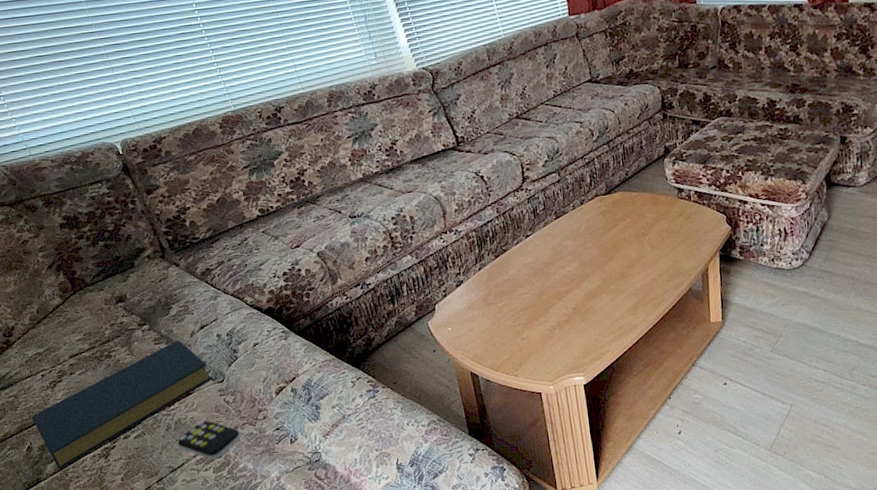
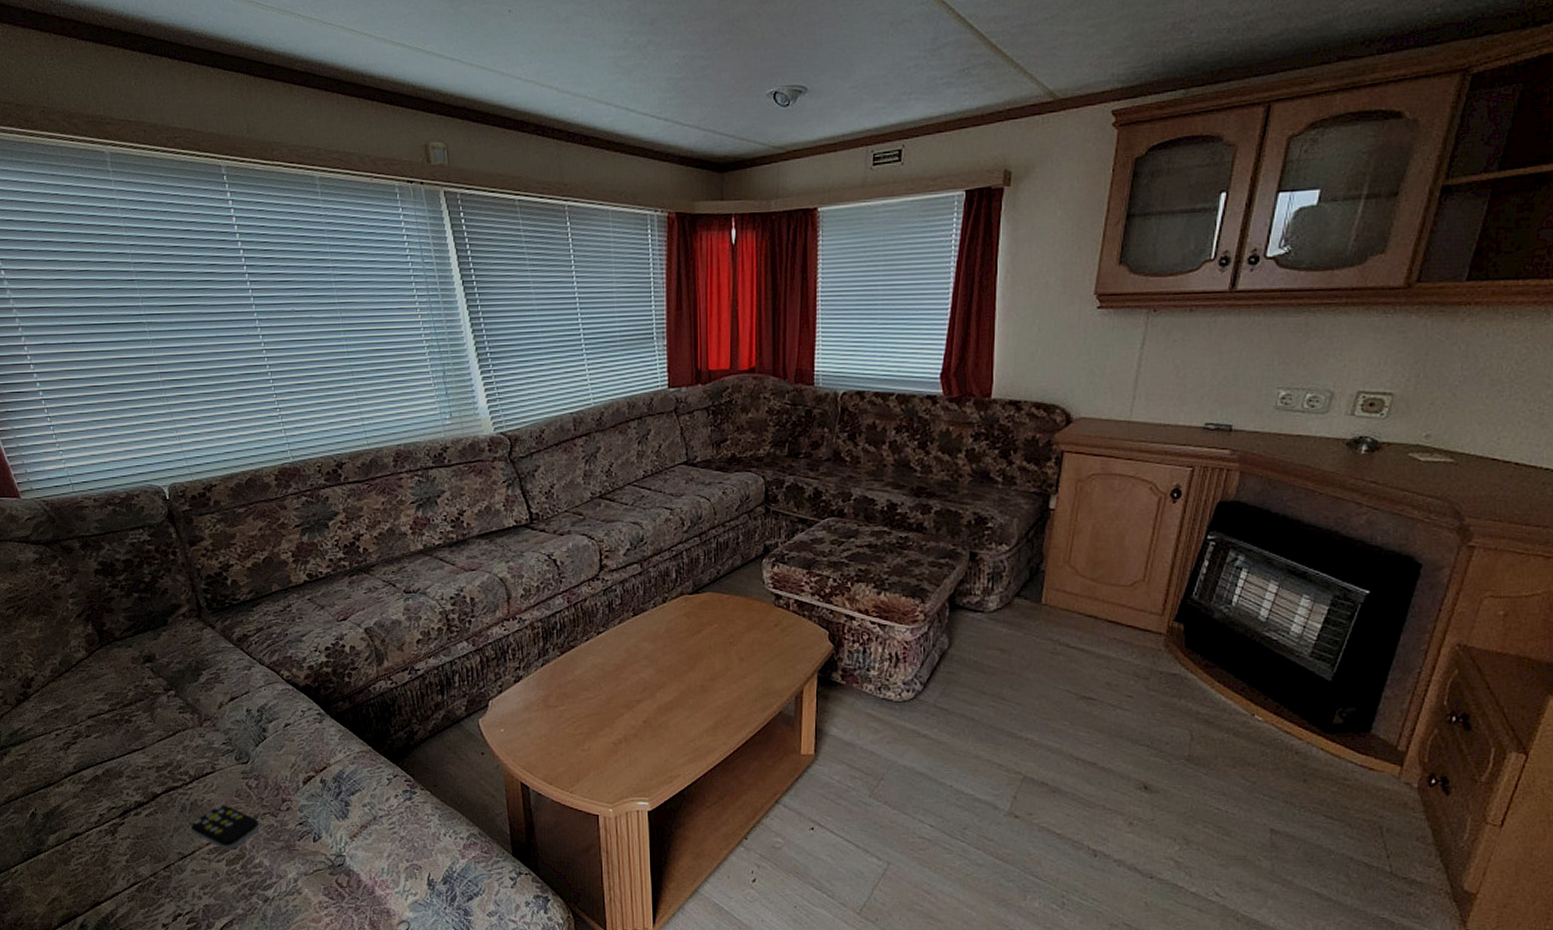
hardback book: present [32,340,213,471] -> none [40,711,237,843]

